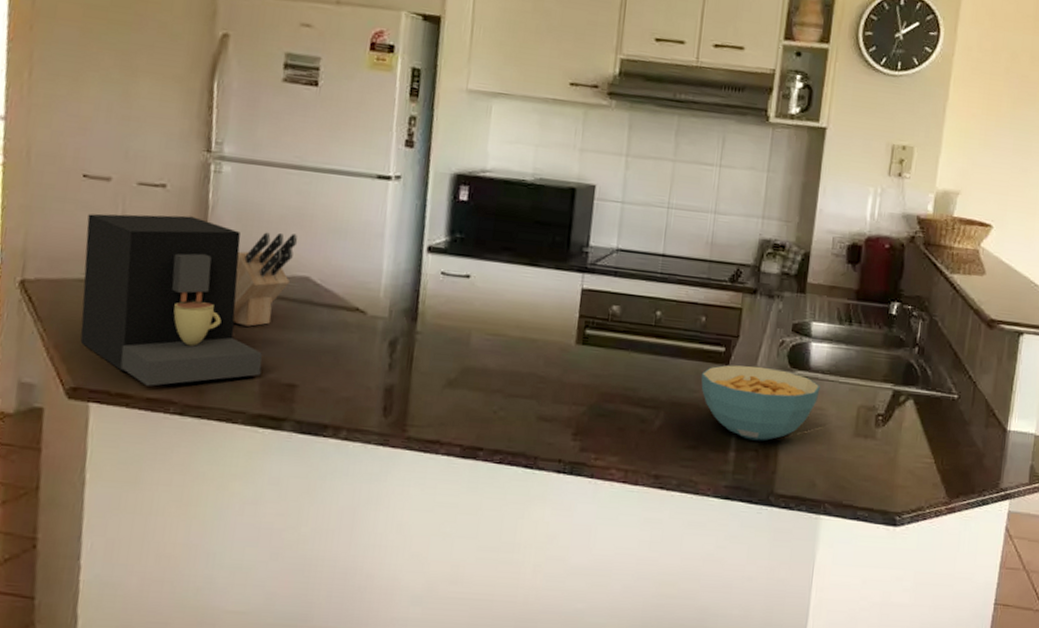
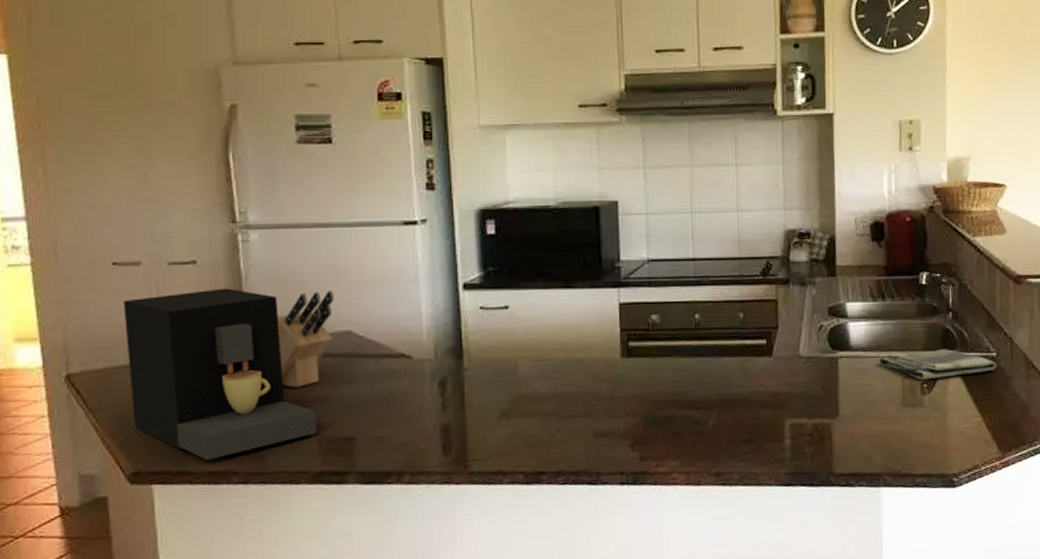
cereal bowl: present [701,365,820,441] -> none [747,353,863,426]
dish towel: none [836,381,957,414] -> present [878,349,997,381]

